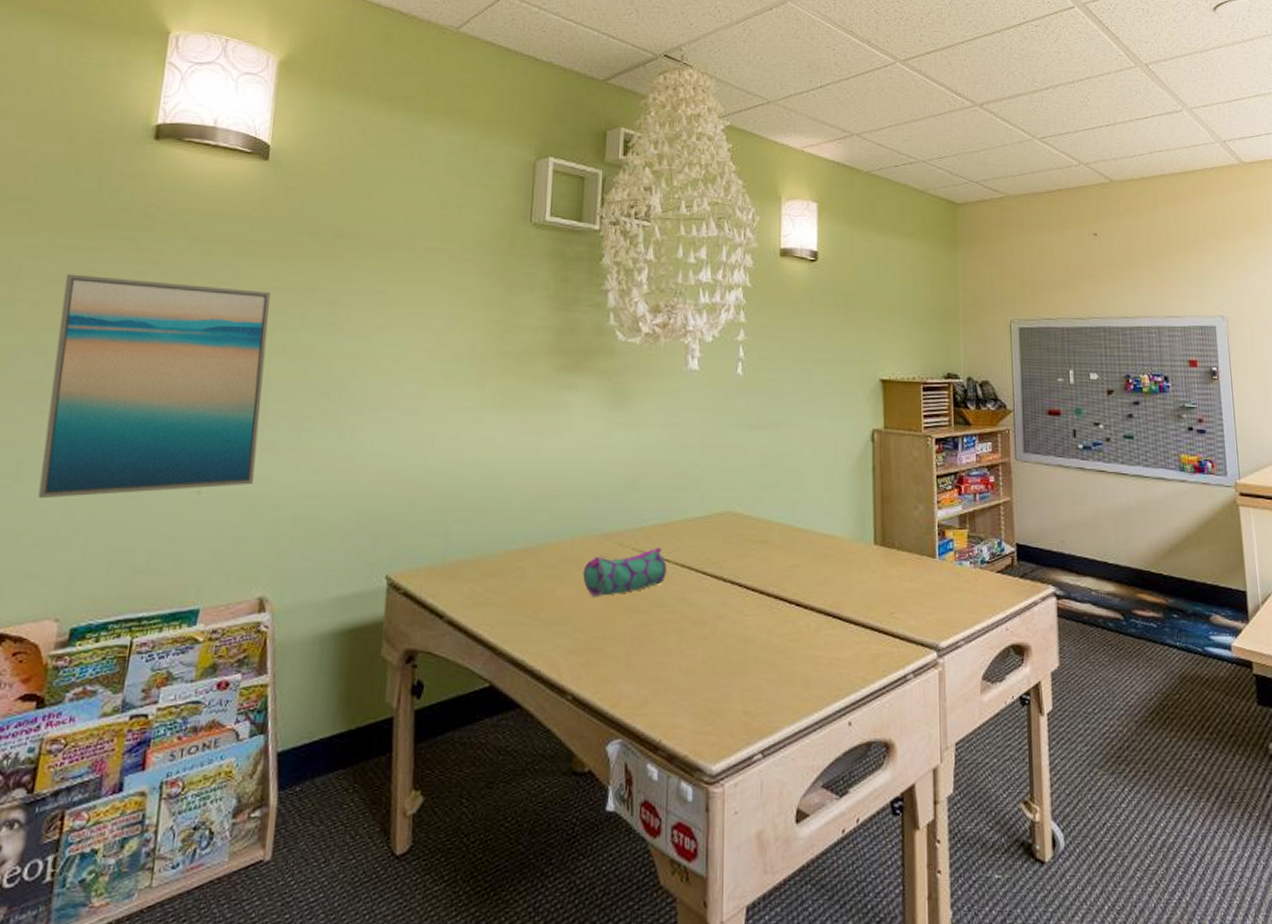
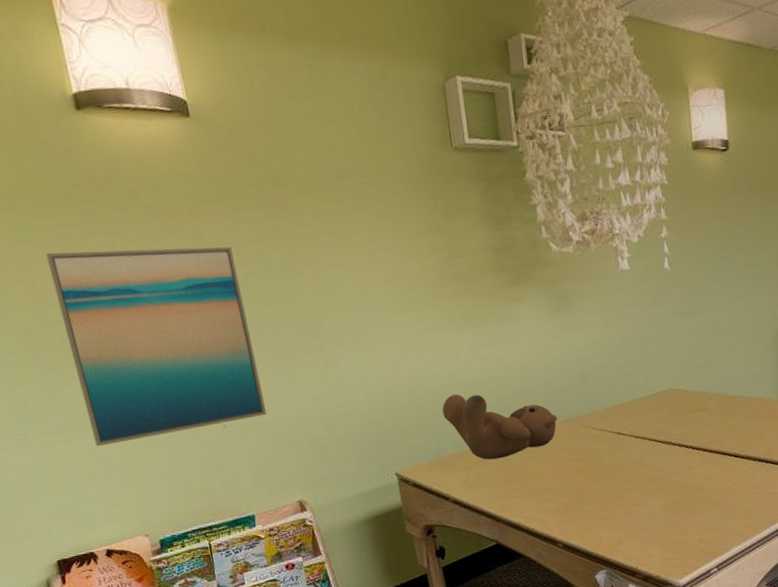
teddy bear: none [459,488,592,573] -> present [442,394,557,460]
pencil case: present [583,547,667,598] -> none [555,425,625,470]

